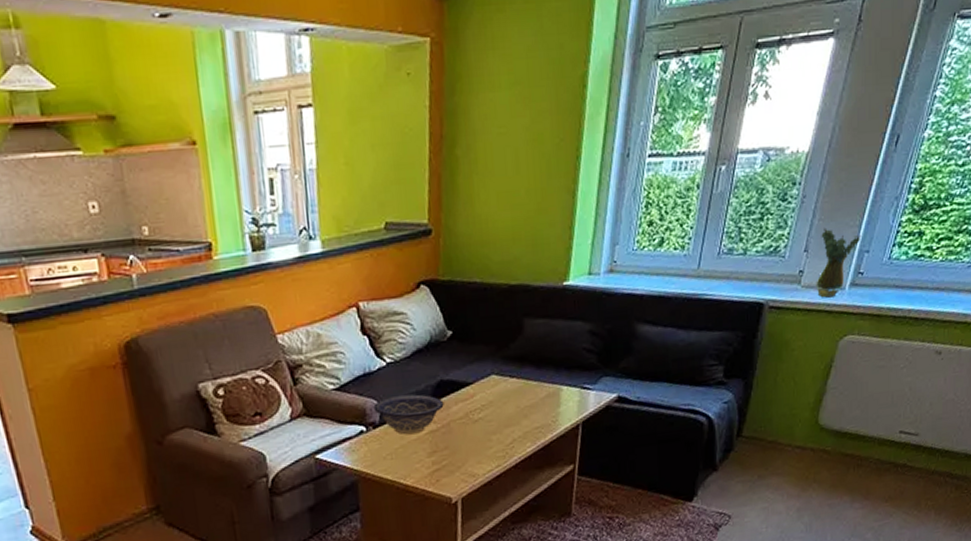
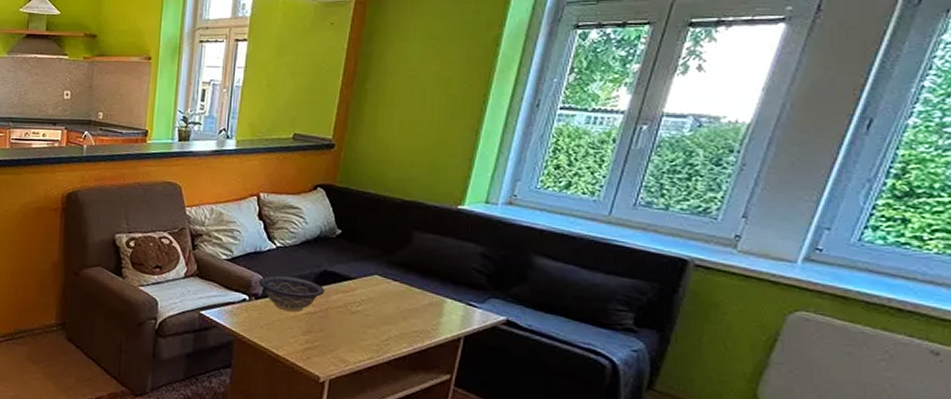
vase: present [816,227,862,298] -> none [757,197,820,268]

